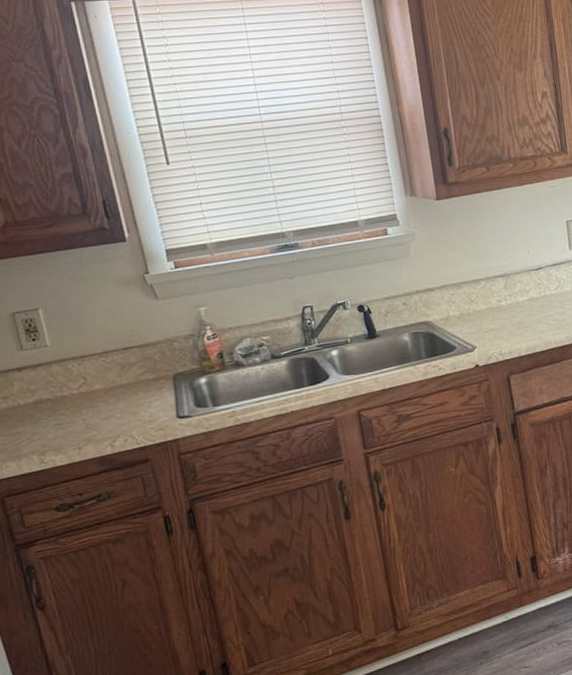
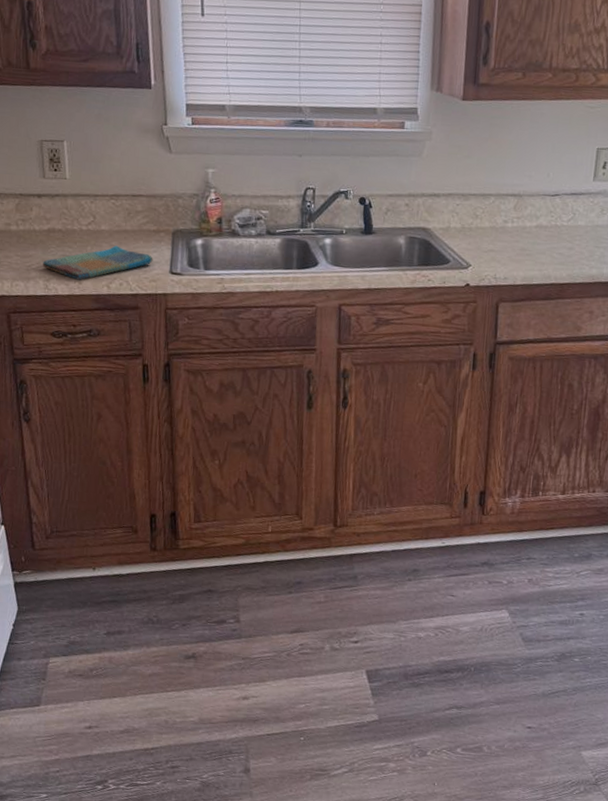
dish towel: none [34,402,157,447] -> present [43,245,153,280]

